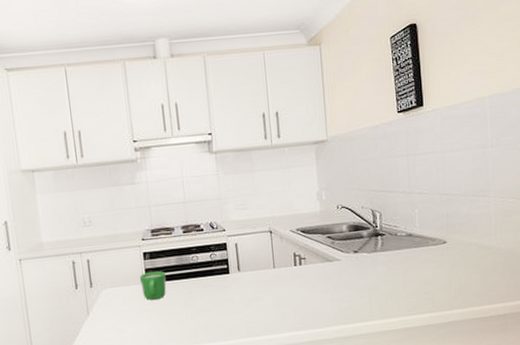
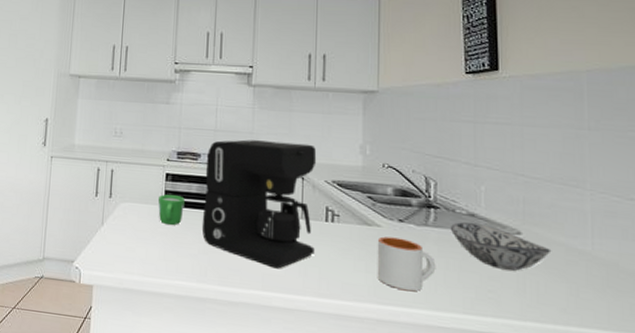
coffee maker: none [180,199,288,316] -> present [201,139,317,269]
mug: none [338,266,386,309] -> present [377,236,436,292]
decorative bowl: none [395,241,468,274] -> present [451,221,552,271]

